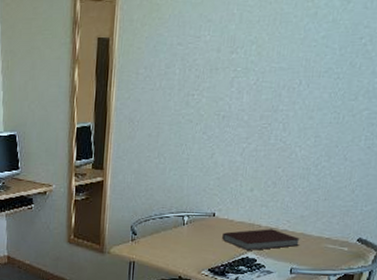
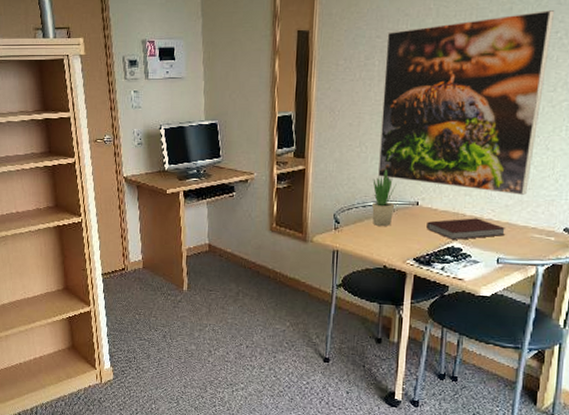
potted plant: none [169,178,194,237] -> present [372,167,397,226]
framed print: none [176,15,361,206] -> present [378,10,555,195]

